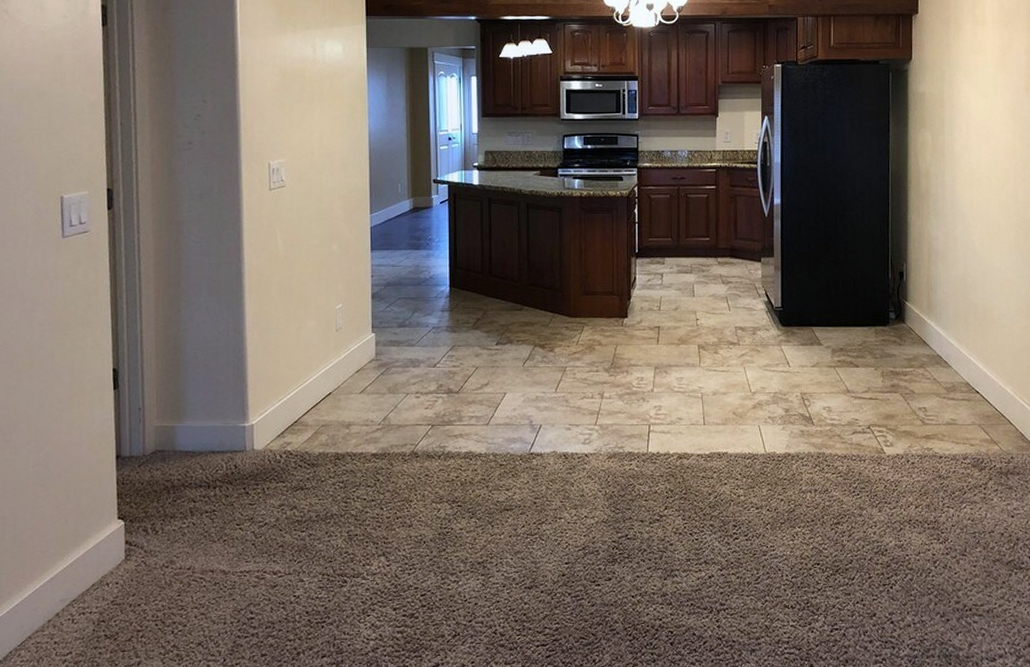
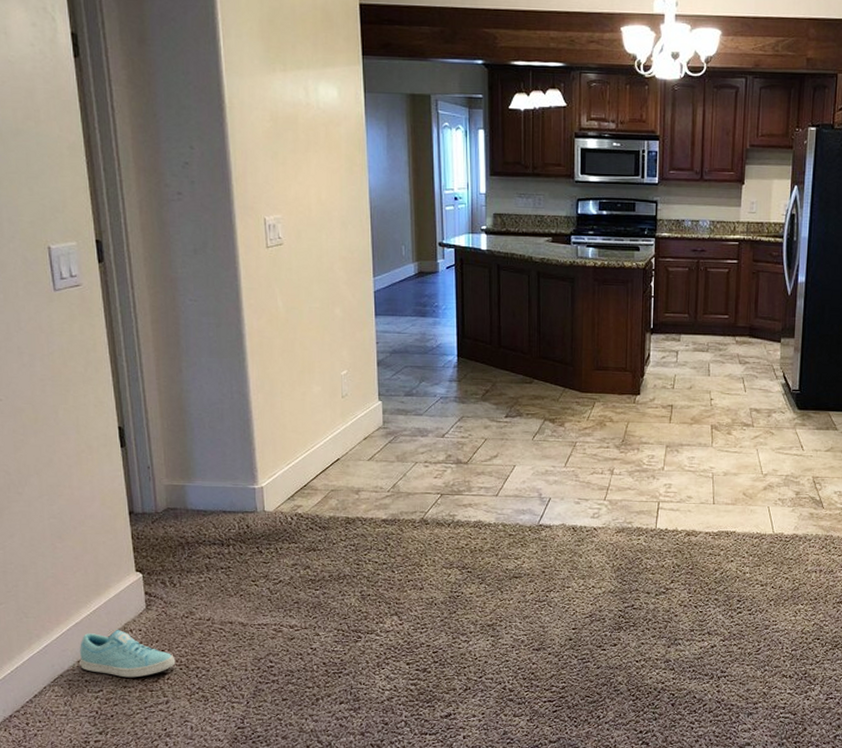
sneaker: none [50,584,152,637] -> present [79,630,176,678]

